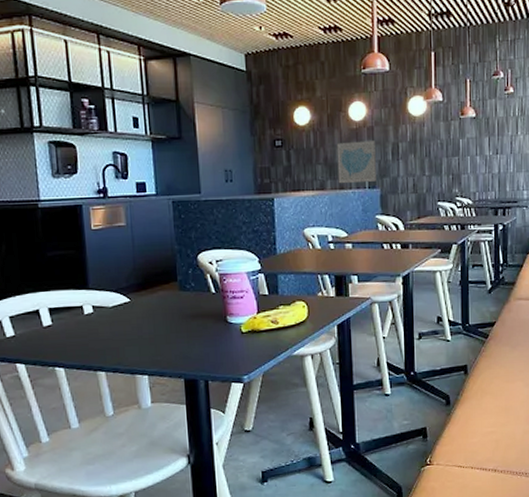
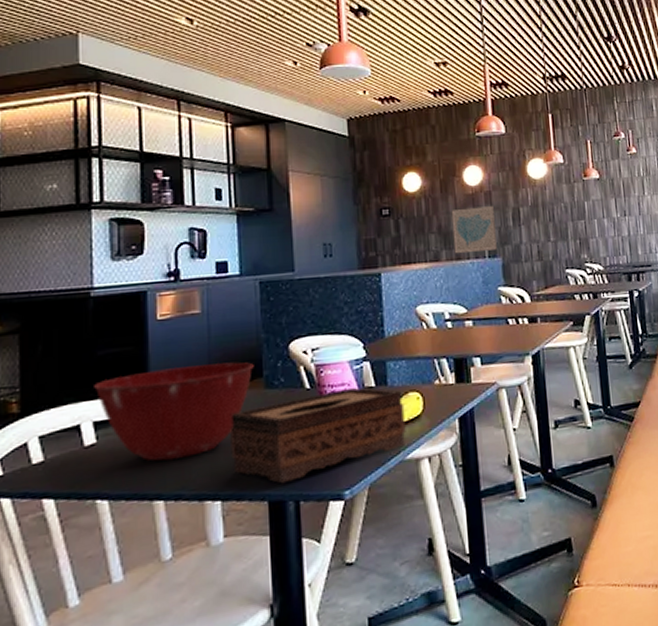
mixing bowl: none [47,267,170,342] -> present [94,362,254,461]
tissue box: none [153,294,293,367] -> present [230,387,406,484]

